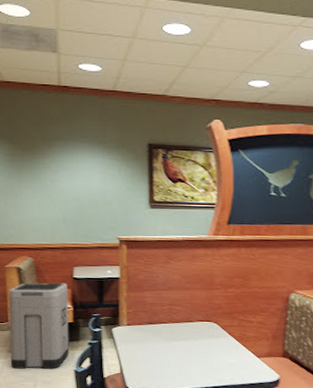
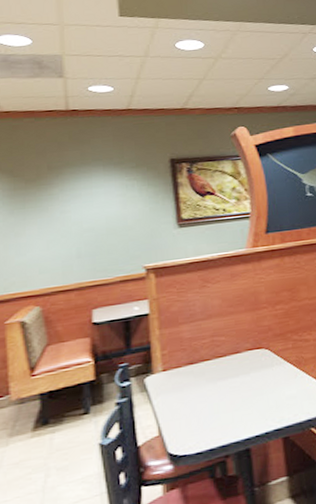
trash can: present [8,282,69,369] -> none [9,331,91,458]

